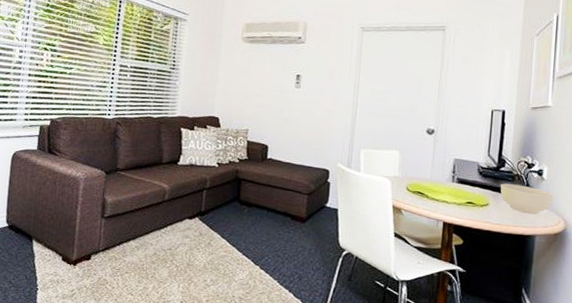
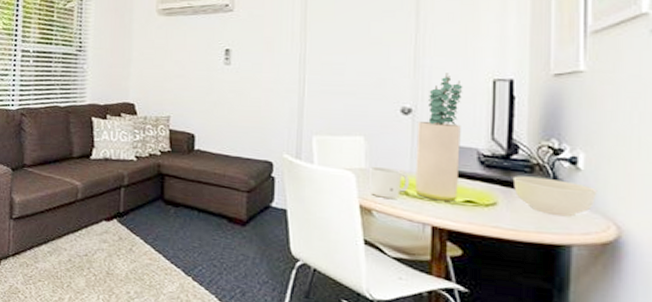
mug: none [400,174,430,201] -> present [368,166,409,199]
vase: none [433,103,471,203] -> present [415,73,463,202]

